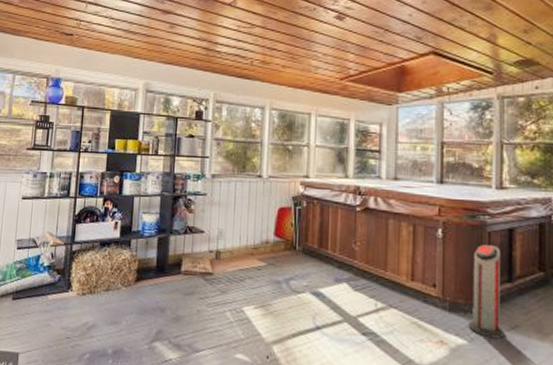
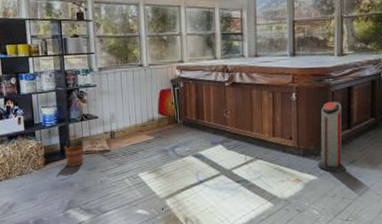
wooden bucket: none [160,249,184,288] -> present [64,135,85,167]

